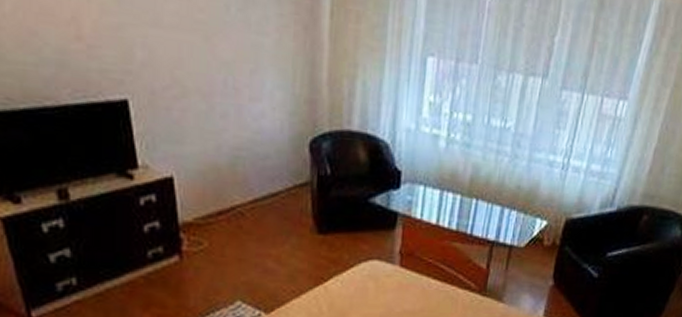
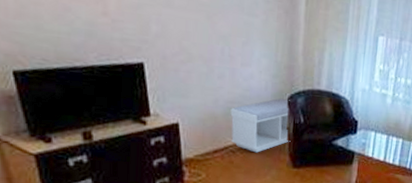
bench: none [237,142,315,215] -> present [230,98,291,153]

